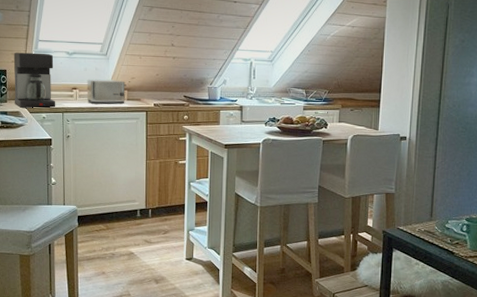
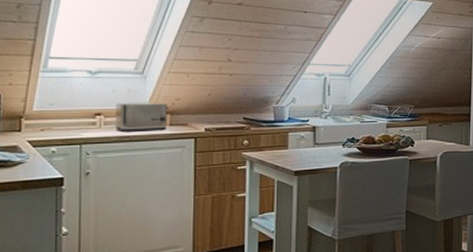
coffee maker: present [13,52,56,108] -> none [10,72,72,141]

